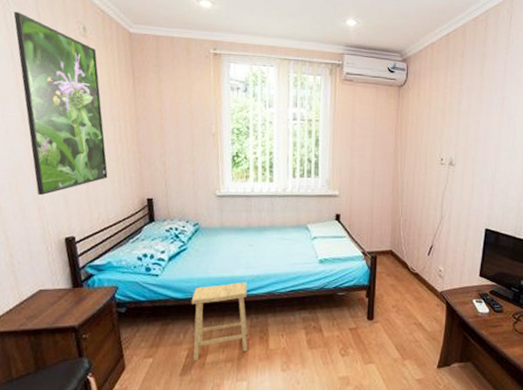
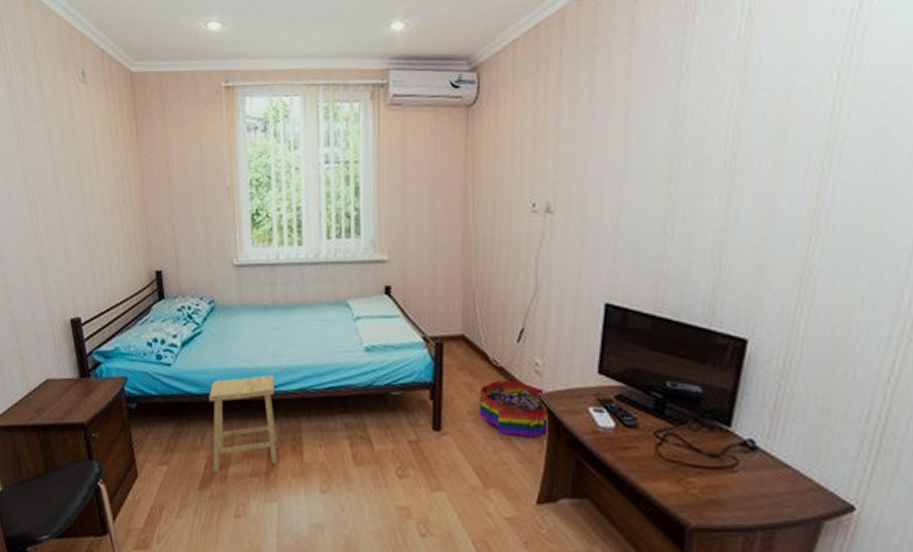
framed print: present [13,12,108,196] -> none [13,62,113,271]
storage bin: none [400,282,447,322] -> present [479,379,550,438]

